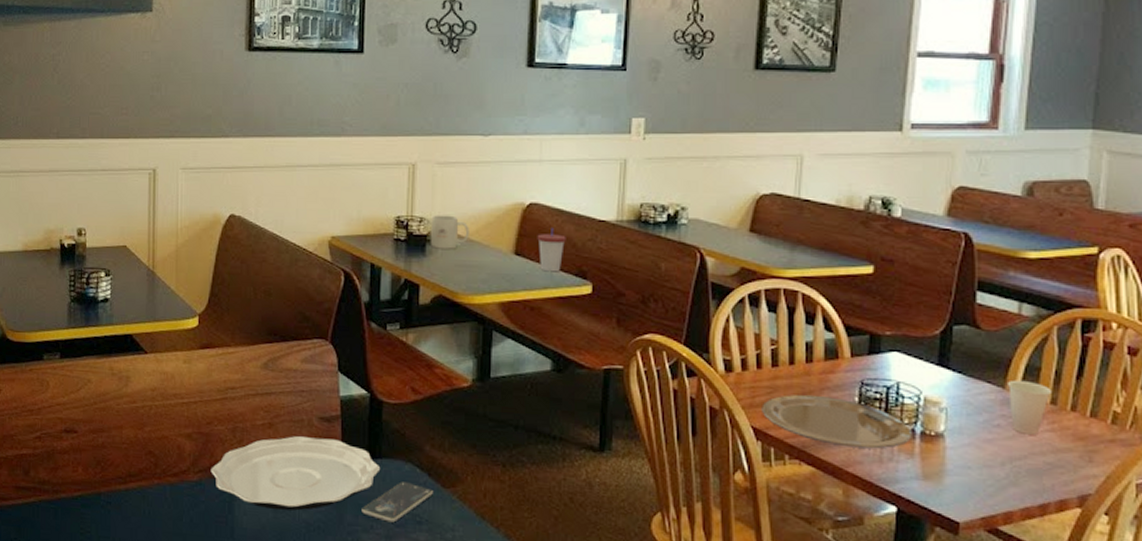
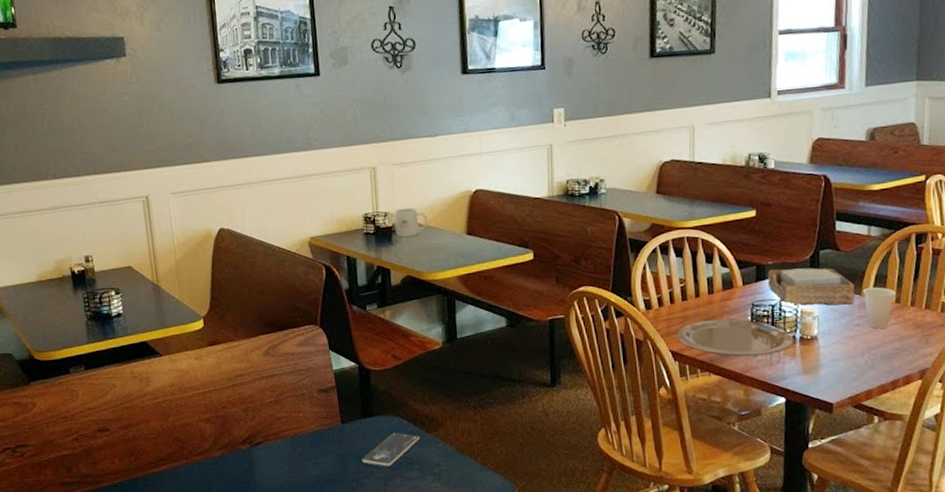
plate: present [210,436,381,511] -> none [230,406,374,471]
cup: present [537,228,566,272] -> none [484,209,509,246]
napkin holder: none [882,341,997,398] -> present [767,268,855,306]

